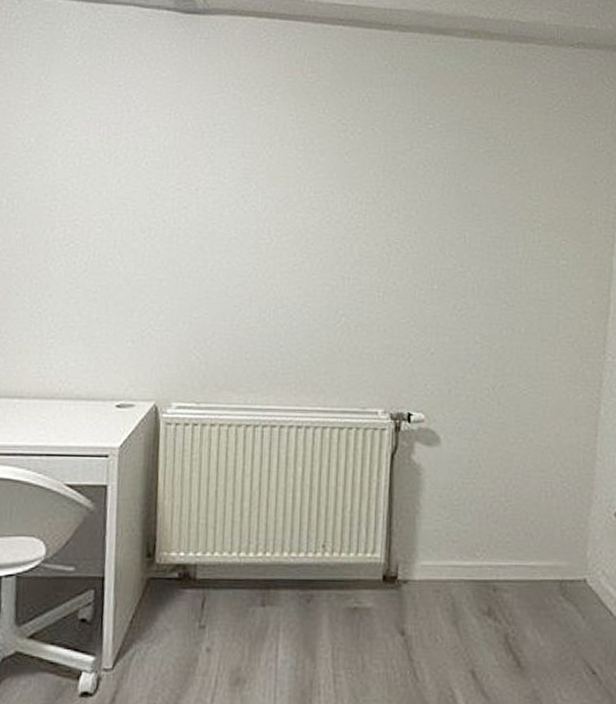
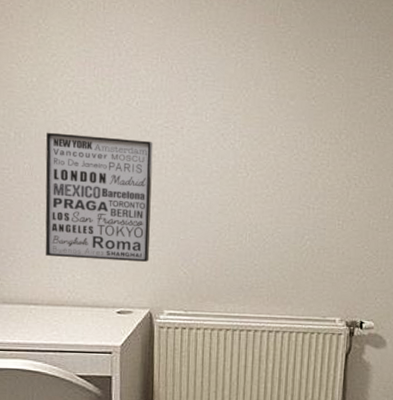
wall art: none [35,197,164,345] -> present [45,132,153,262]

